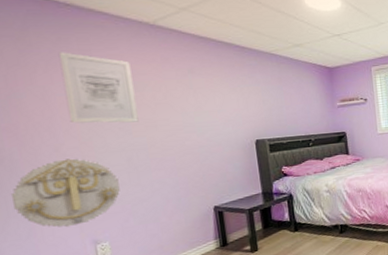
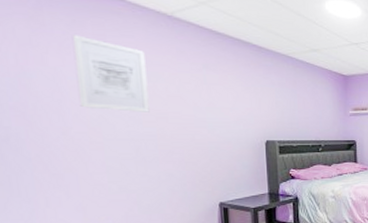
wall decoration: present [12,158,120,228] -> none [16,143,126,211]

